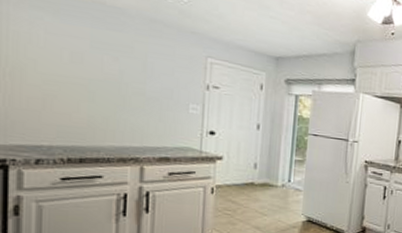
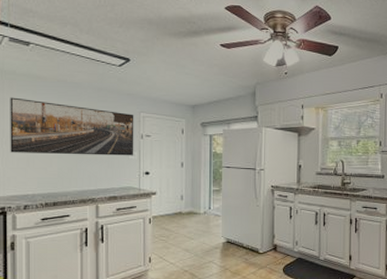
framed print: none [16,14,199,110] -> present [10,97,134,156]

